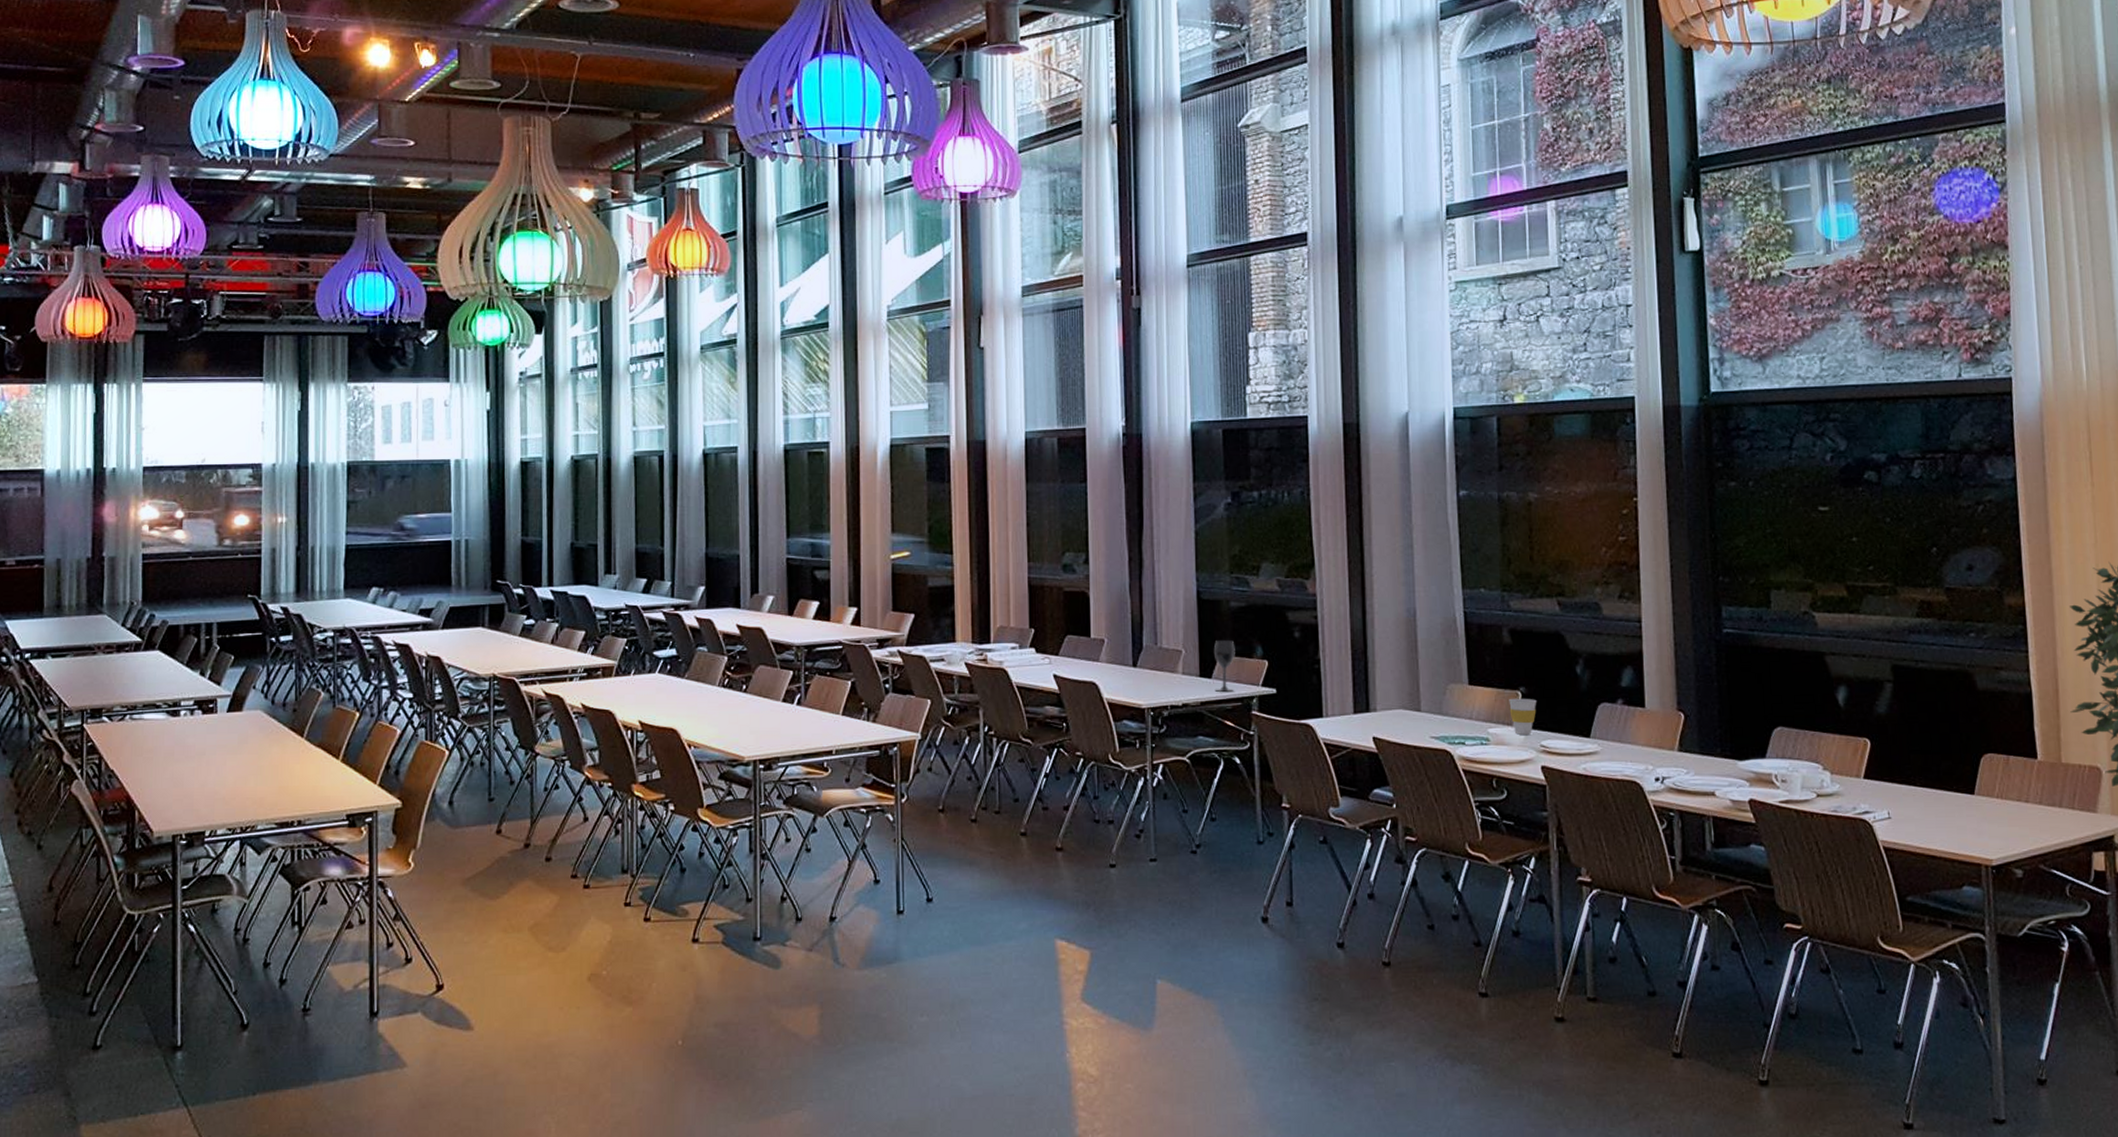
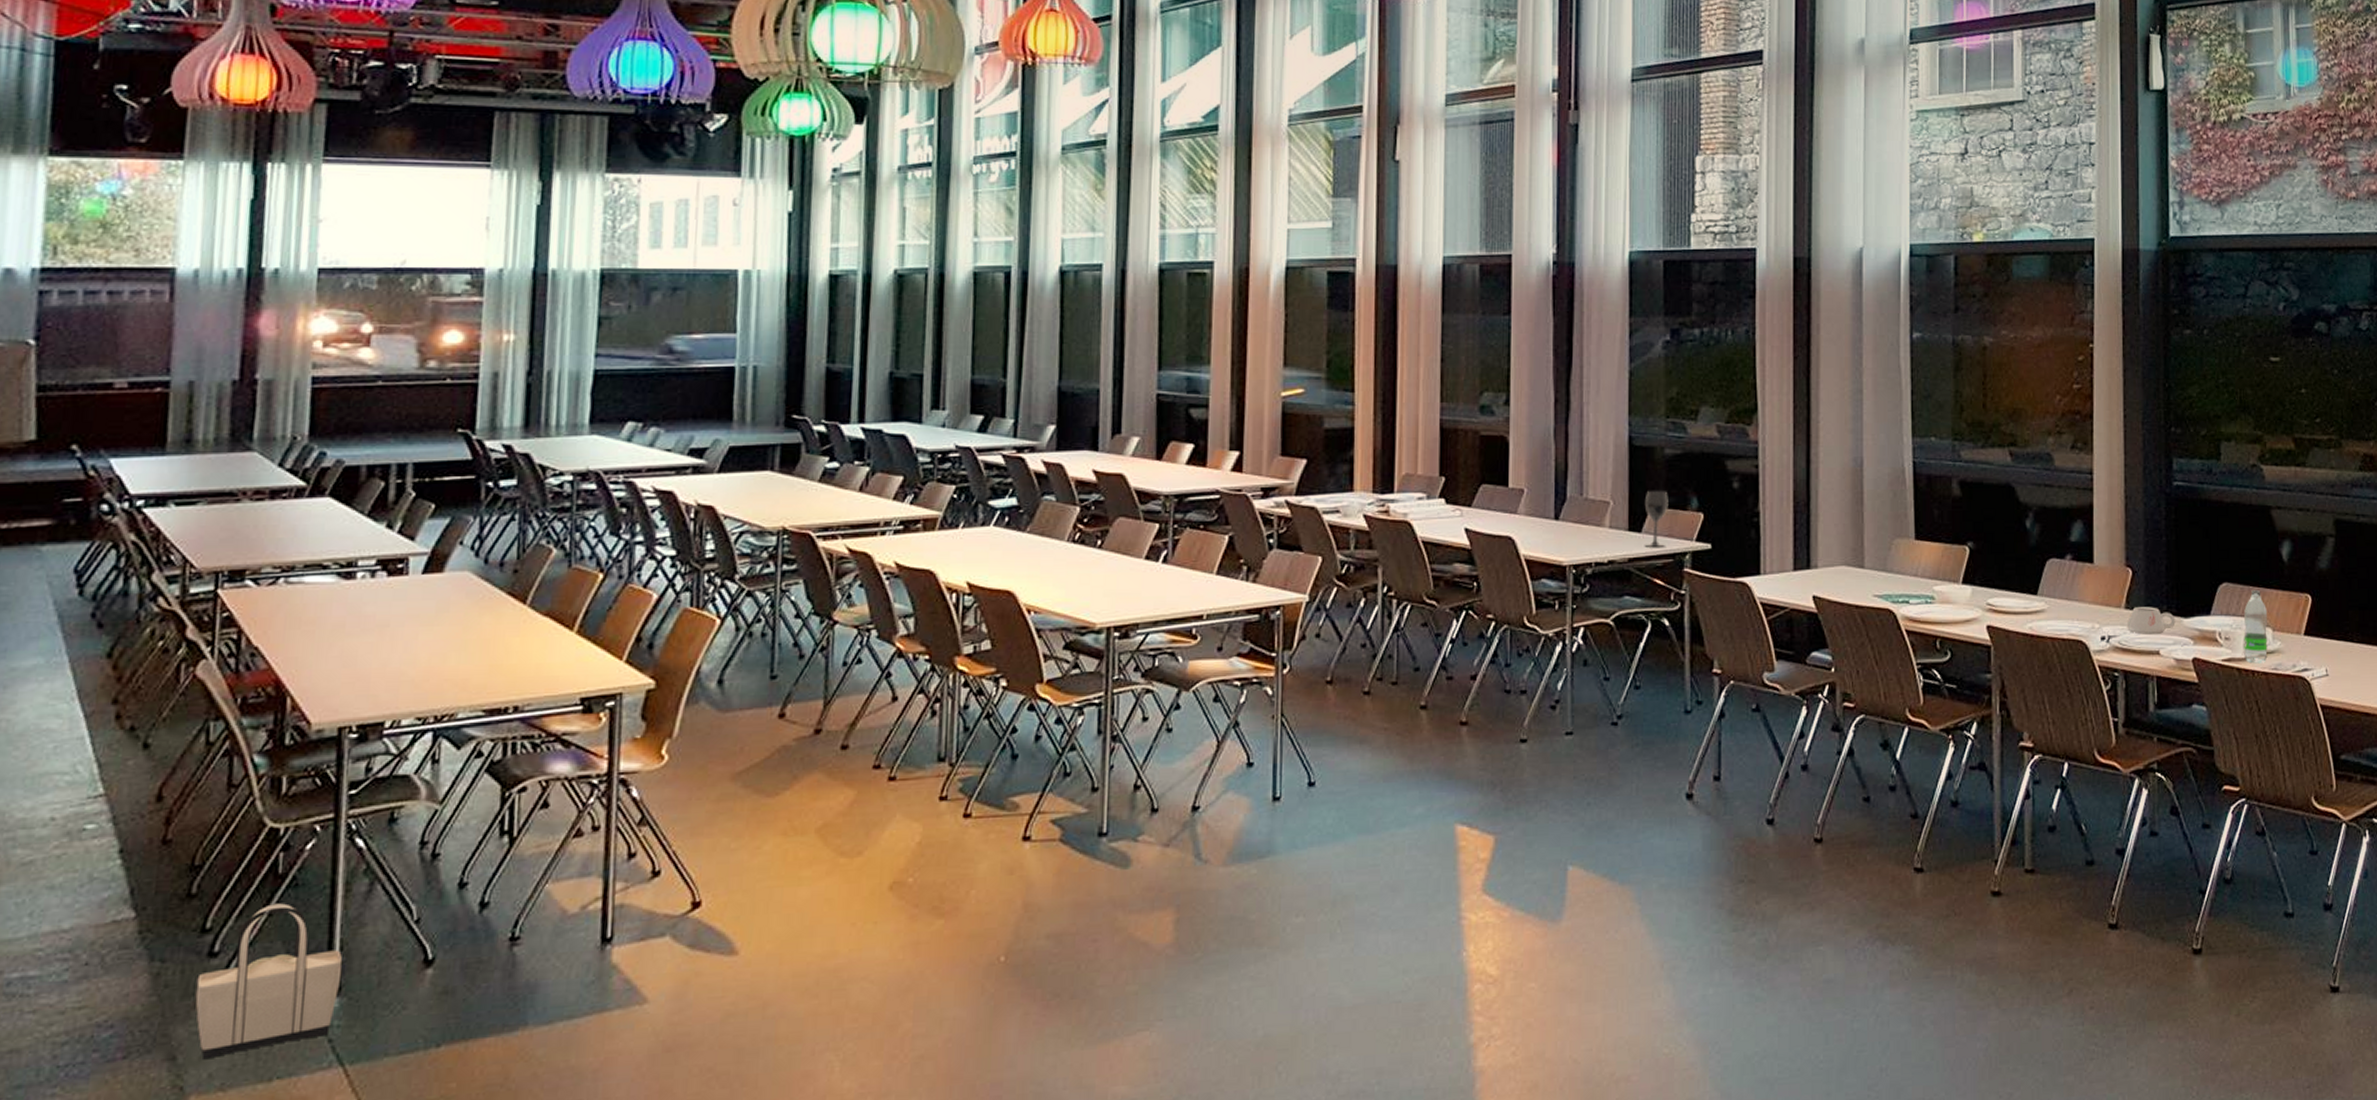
shopping bag: none [81,975,183,1096] -> present [195,903,342,1060]
cup: present [1509,698,1537,736] -> none [1956,553,1985,594]
cup: none [1680,750,1730,777] -> present [2126,607,2176,635]
bottle: none [1800,734,1826,806] -> present [2244,590,2268,664]

